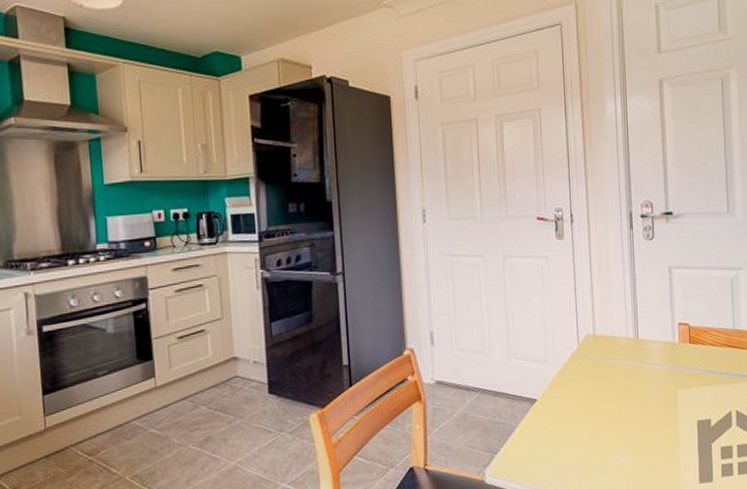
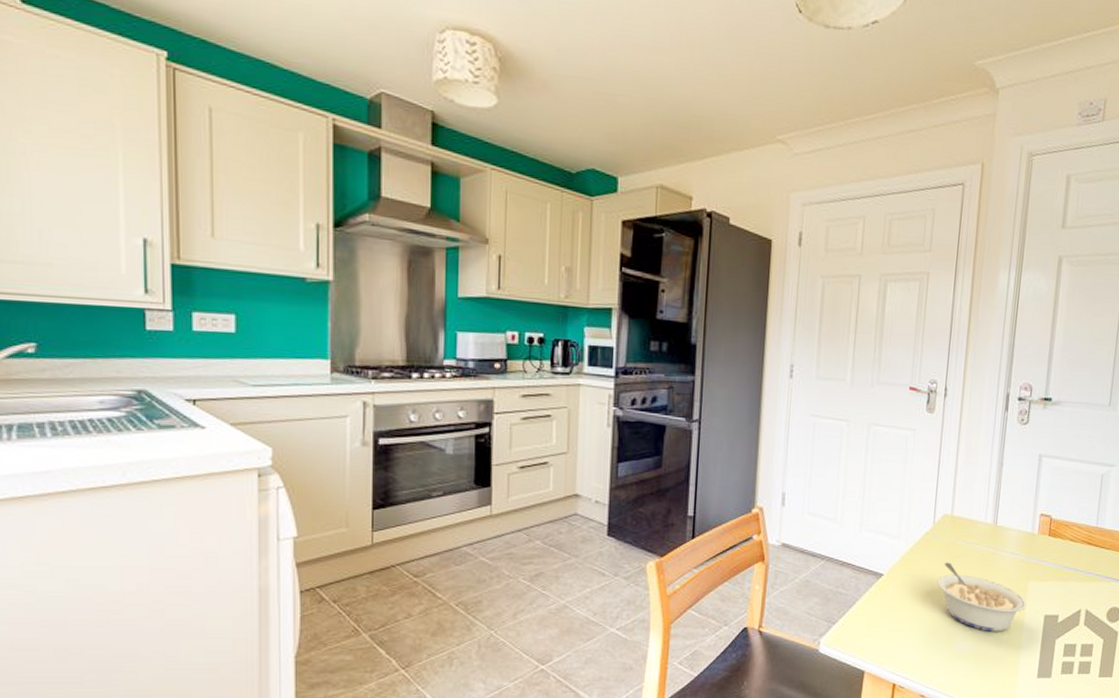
legume: none [589,380,678,444] -> present [937,562,1026,631]

